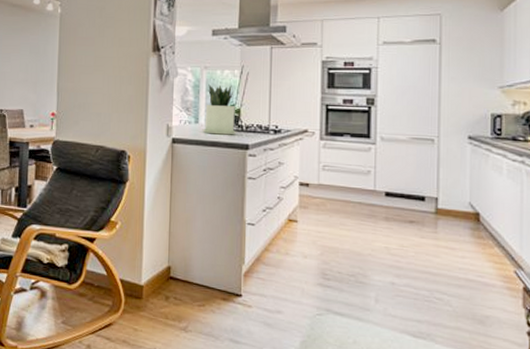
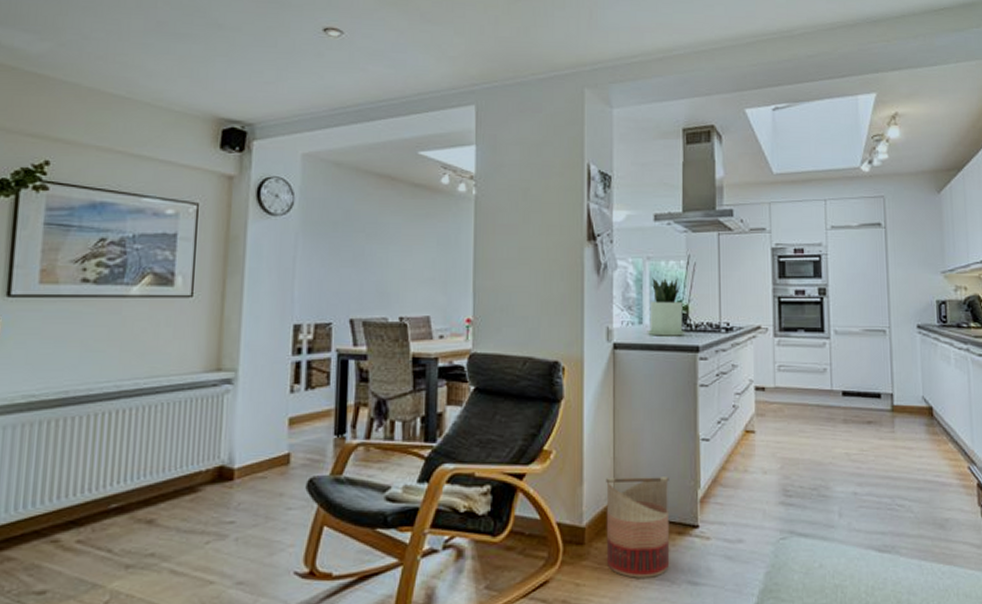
basket: none [160,248,217,332] -> present [606,477,670,578]

